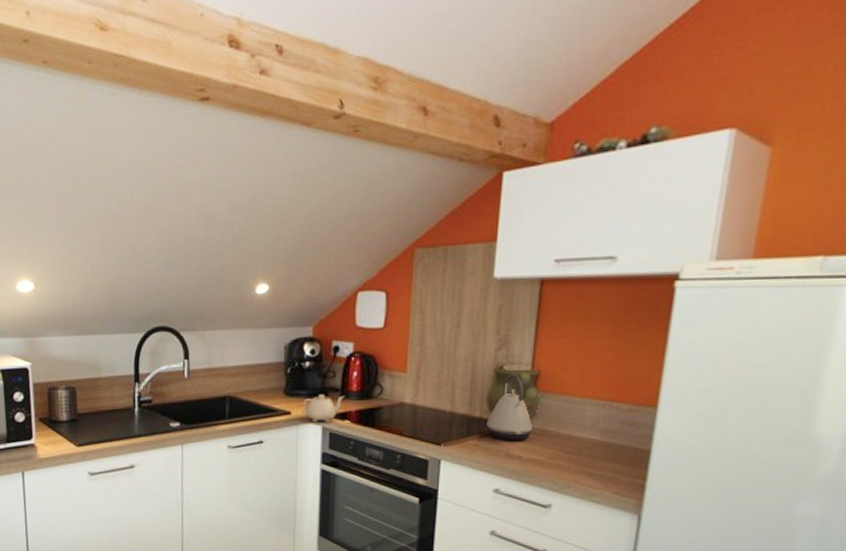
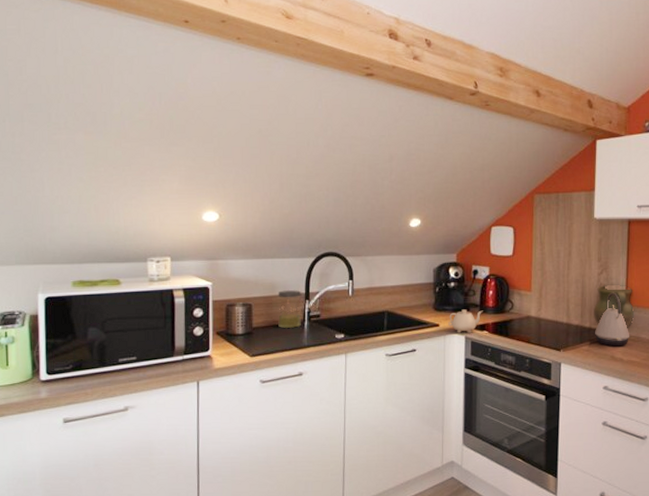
jar: none [103,371,131,415] -> present [278,290,302,328]

